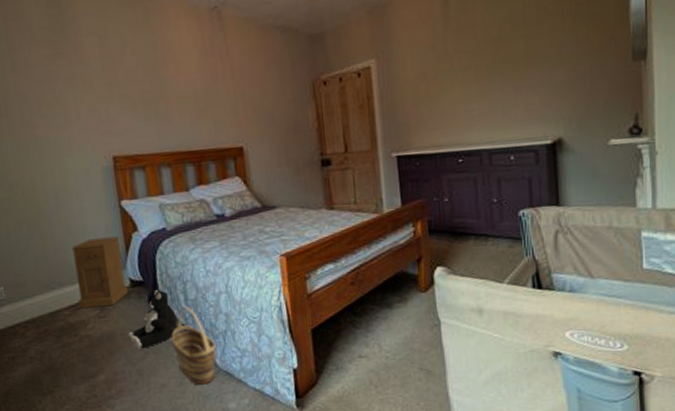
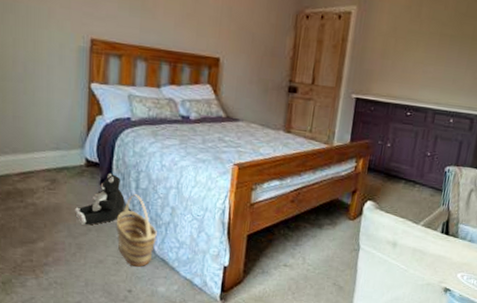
nightstand: present [71,236,128,309] -> none [30,113,82,181]

